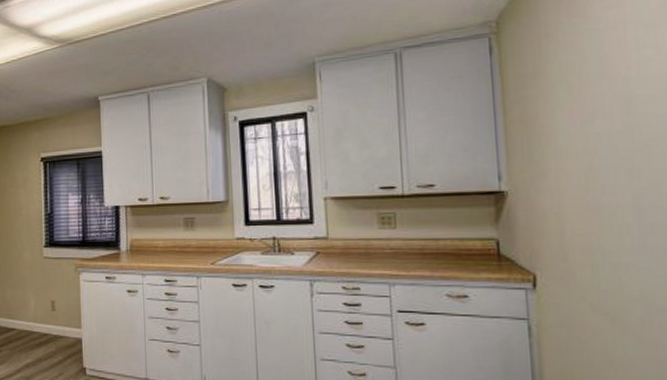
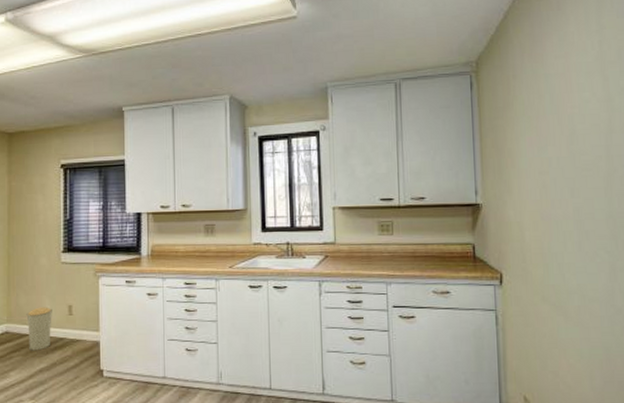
trash can: none [12,302,37,346] -> present [26,307,52,351]

